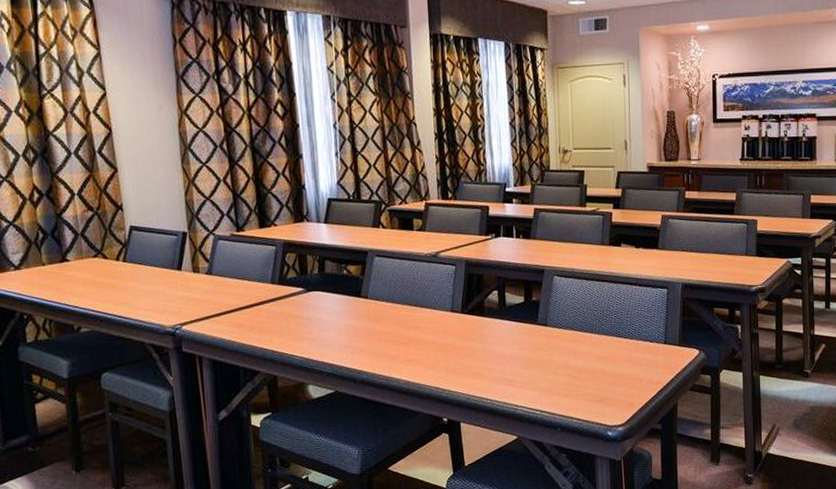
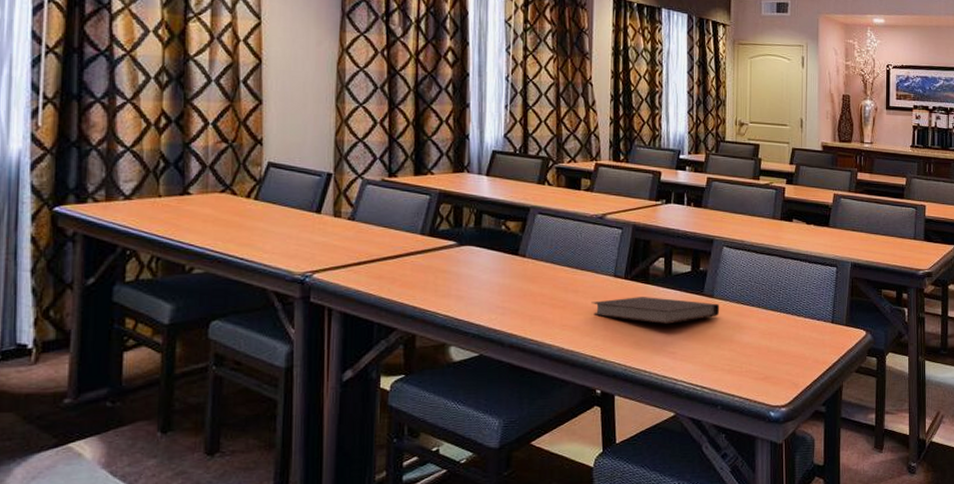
notebook: none [432,329,554,355] -> present [591,297,720,325]

